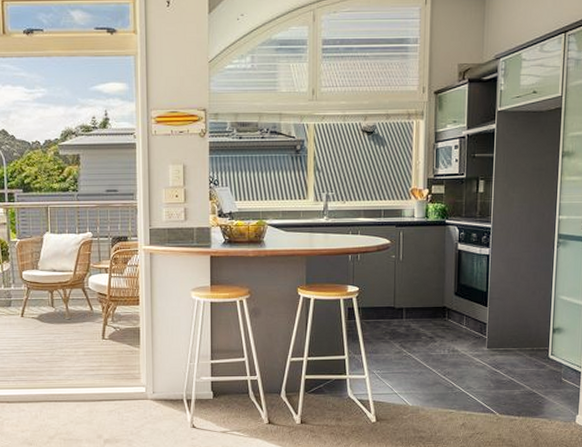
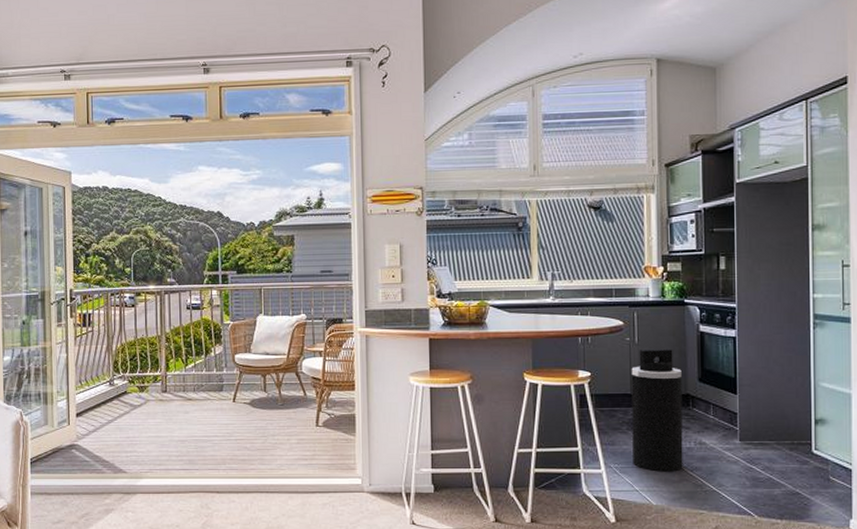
trash can: none [393,265,440,377] -> present [631,348,683,472]

